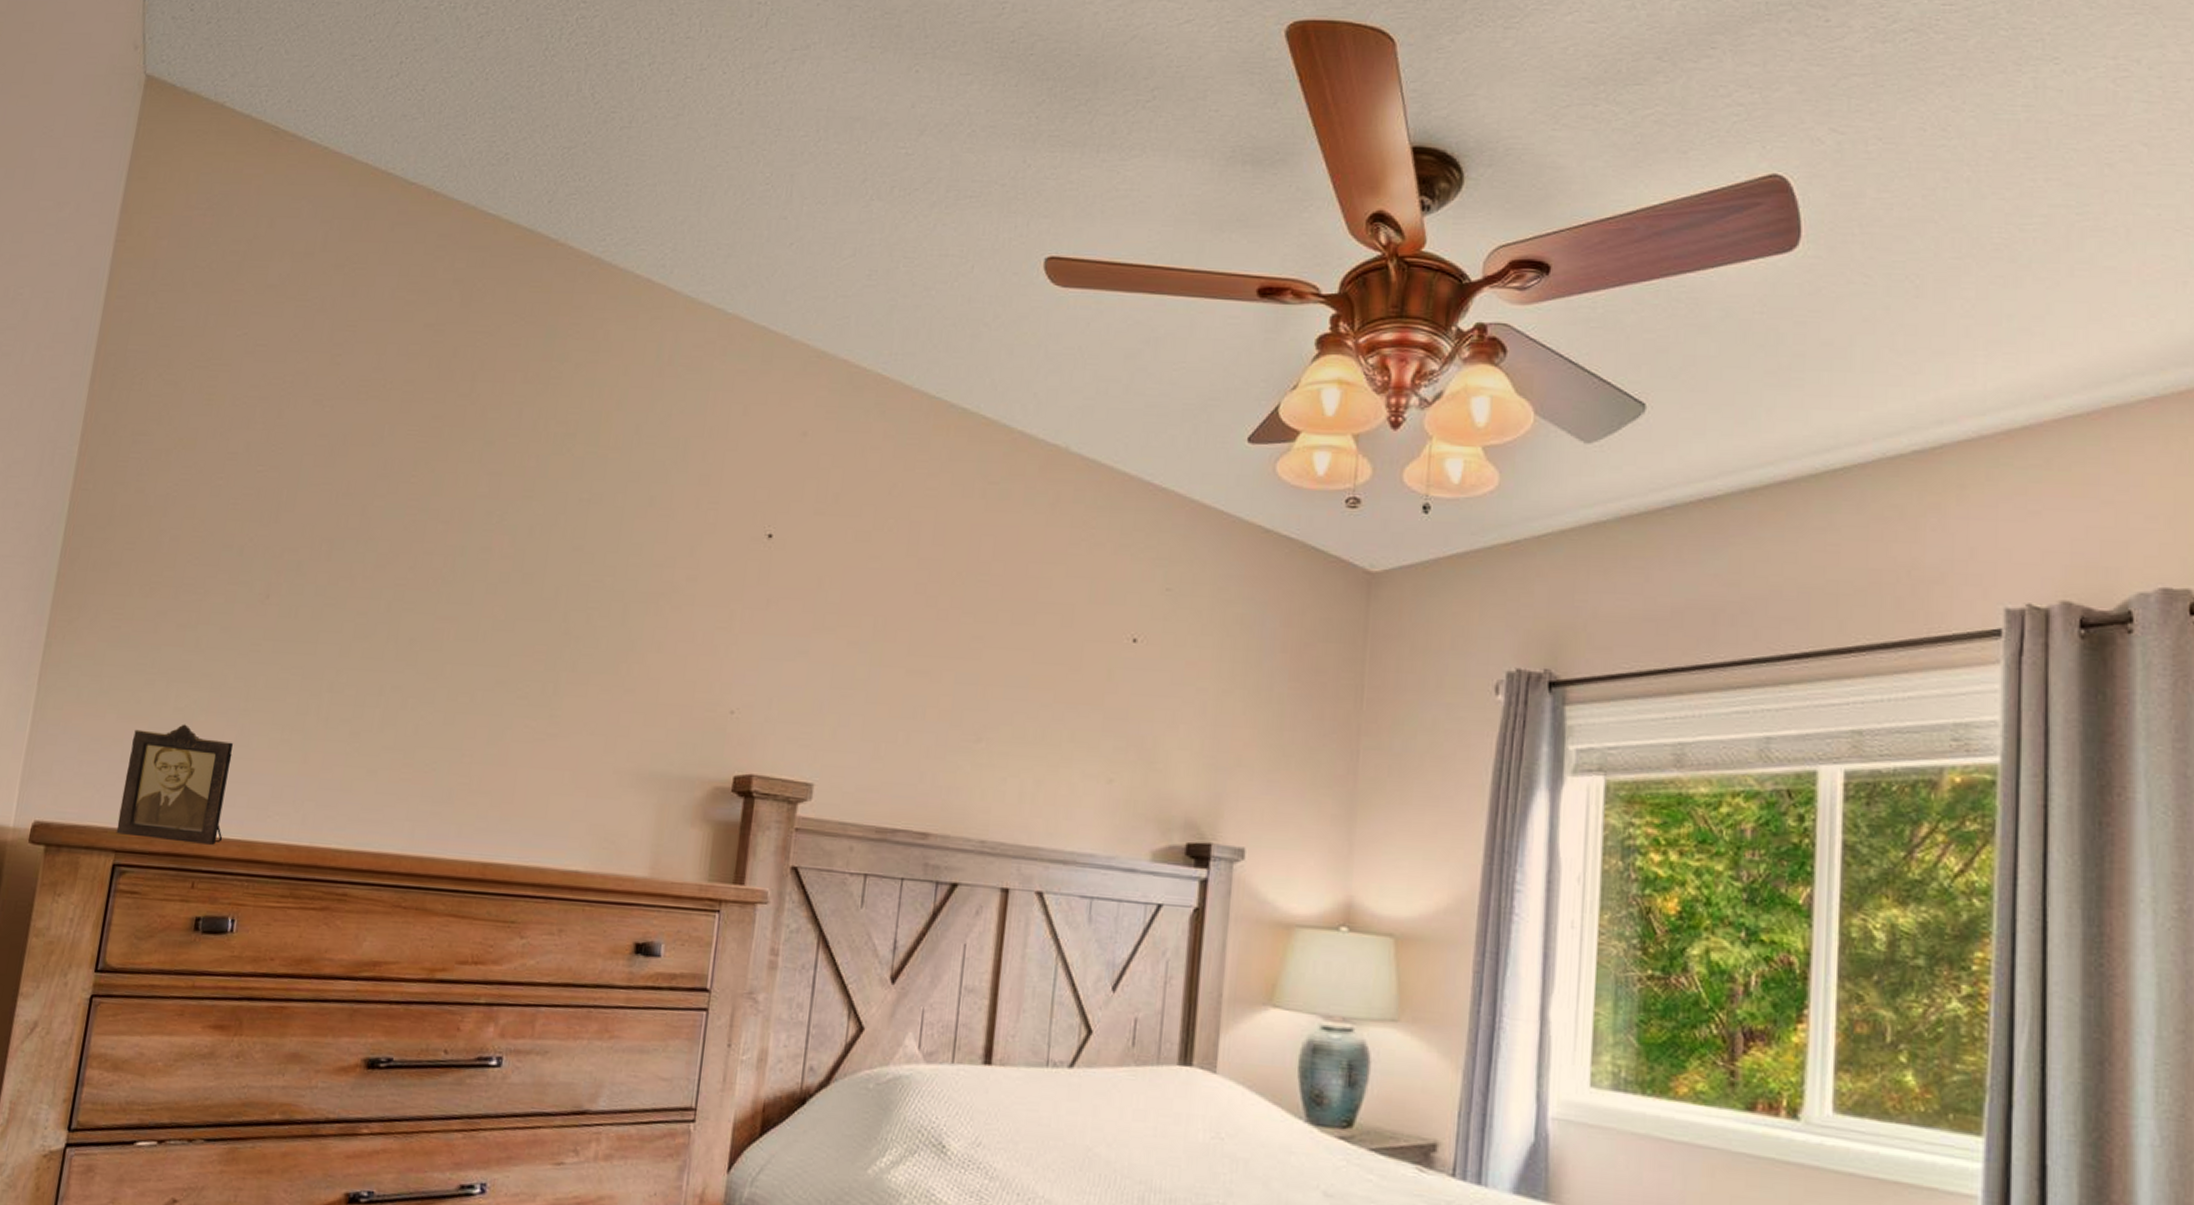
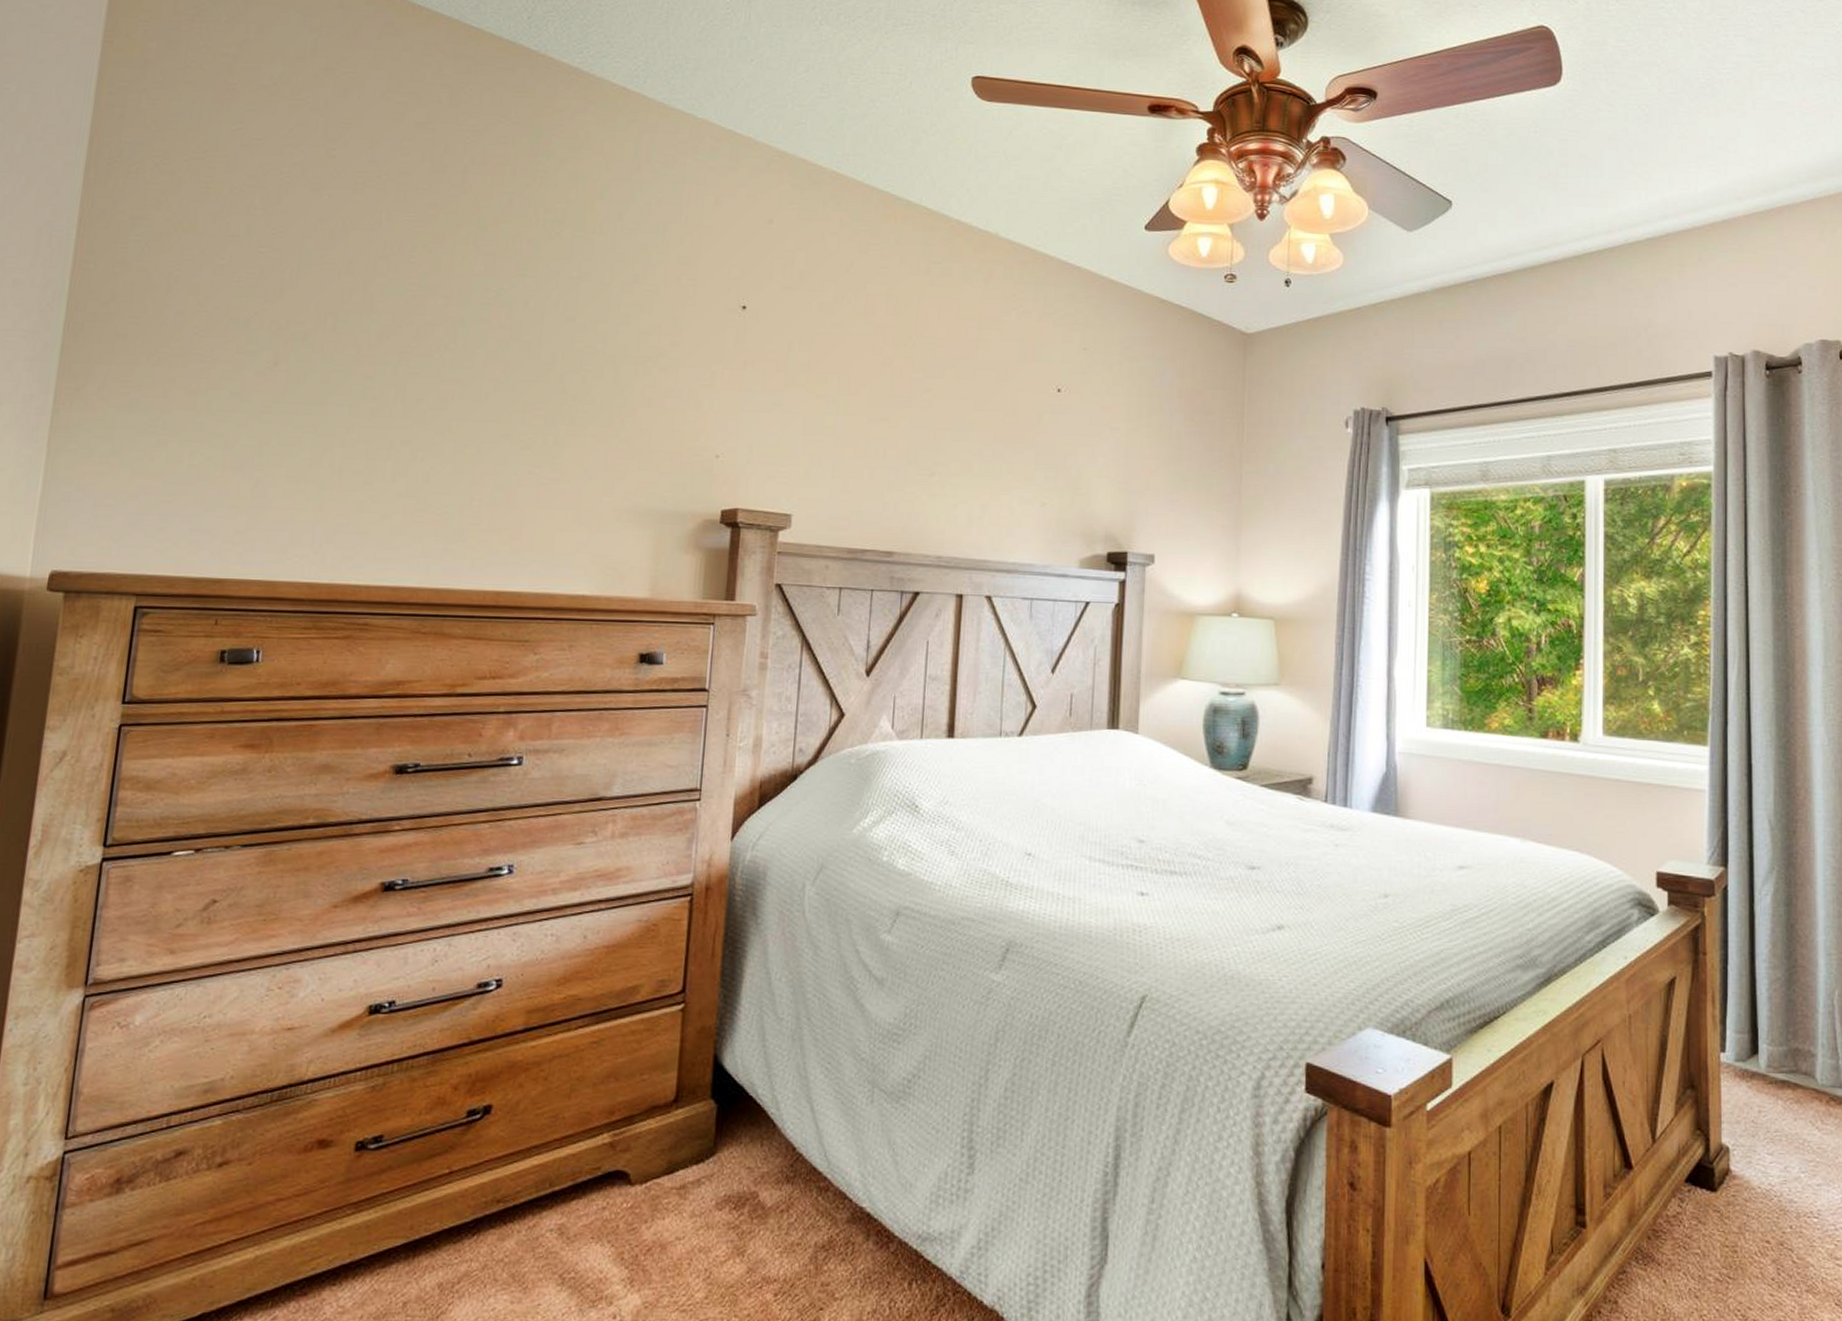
photo frame: present [116,724,233,845] -> none [136,479,249,586]

